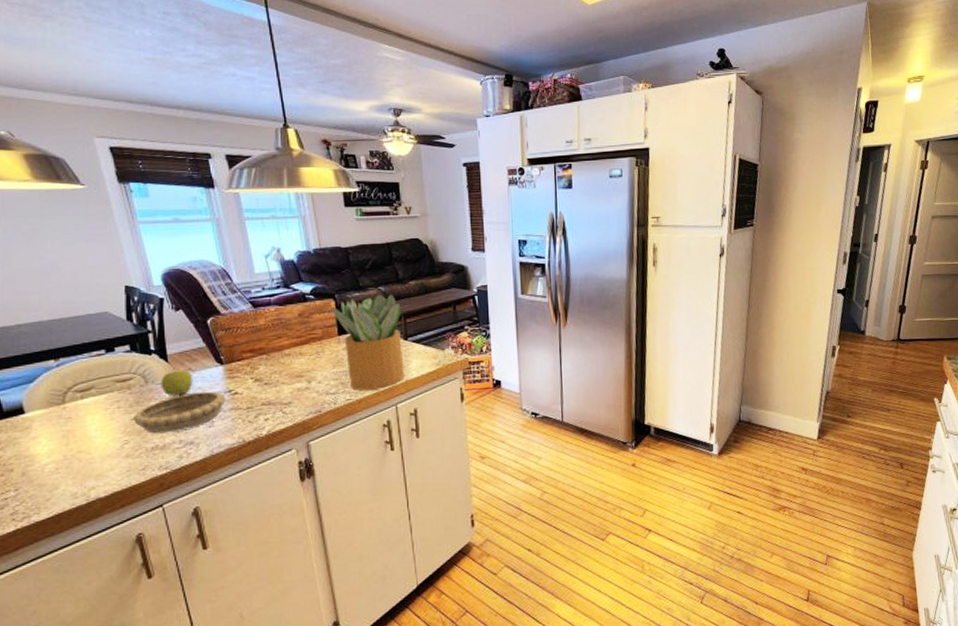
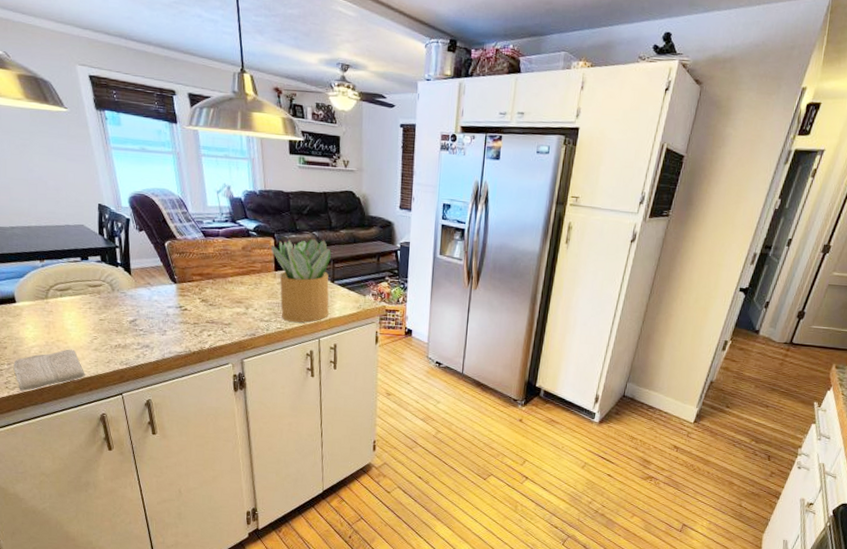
washcloth: none [22,460,115,521] -> present [13,349,85,391]
decorative bowl: present [132,391,226,434] -> none [101,303,177,335]
apple: present [161,370,193,396] -> none [124,283,151,305]

